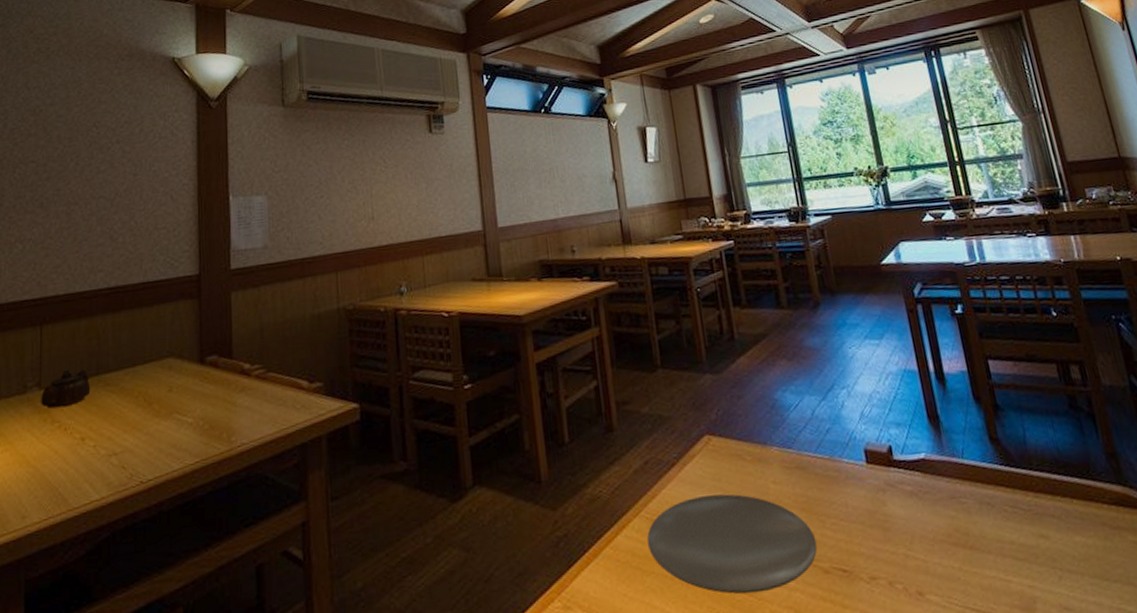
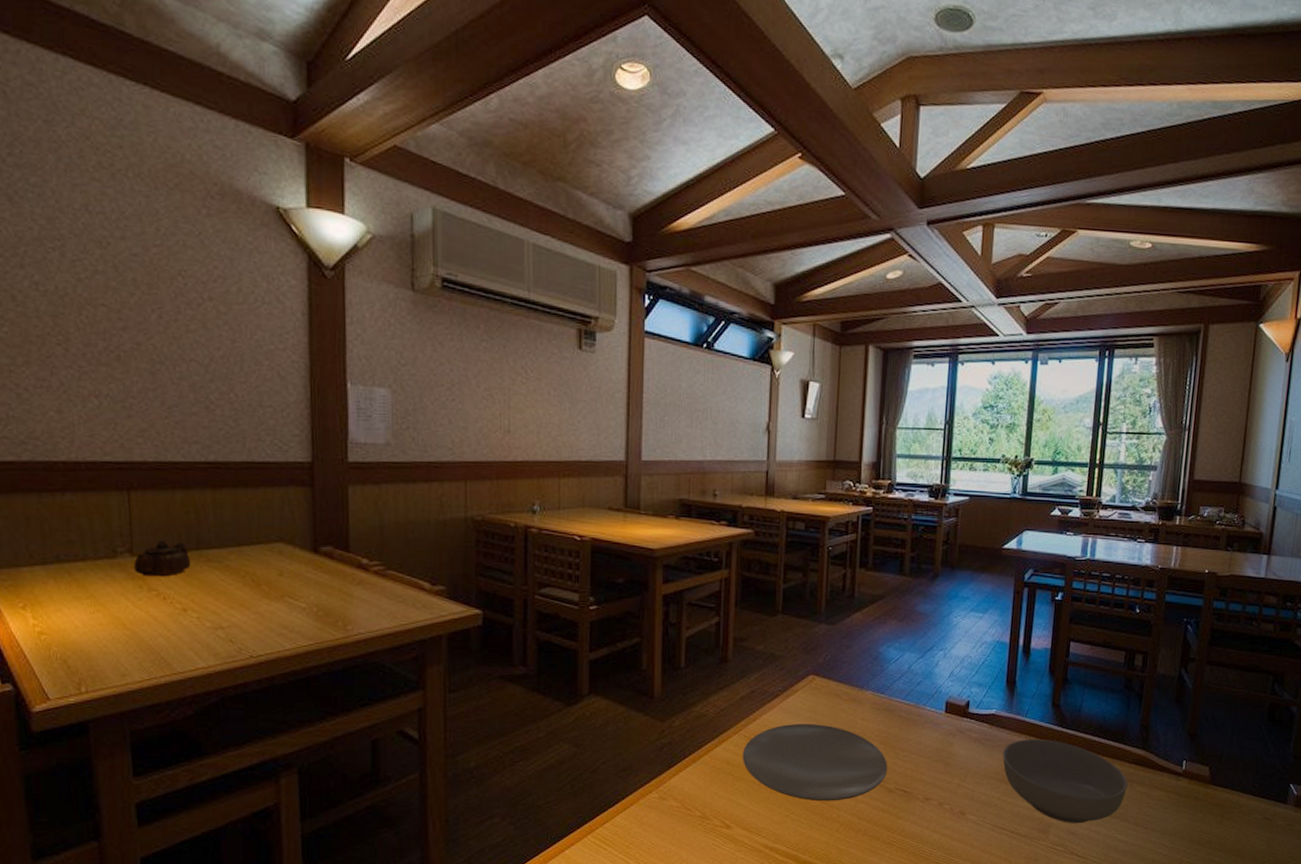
bowl: none [947,484,1118,595] -> present [1002,738,1128,823]

